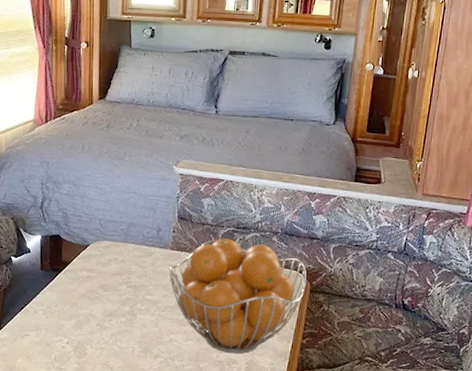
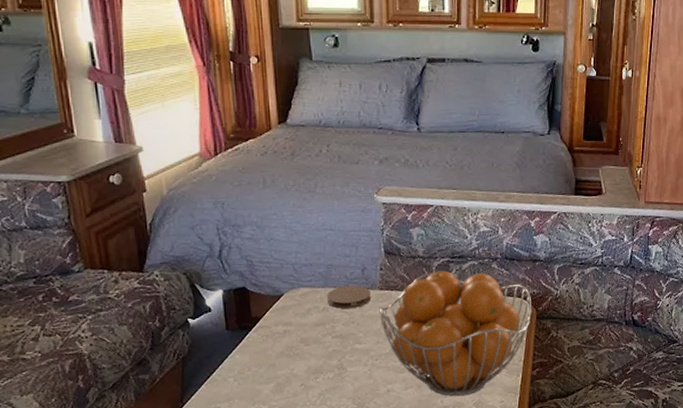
coaster: none [125,243,163,264] -> present [326,285,371,309]

